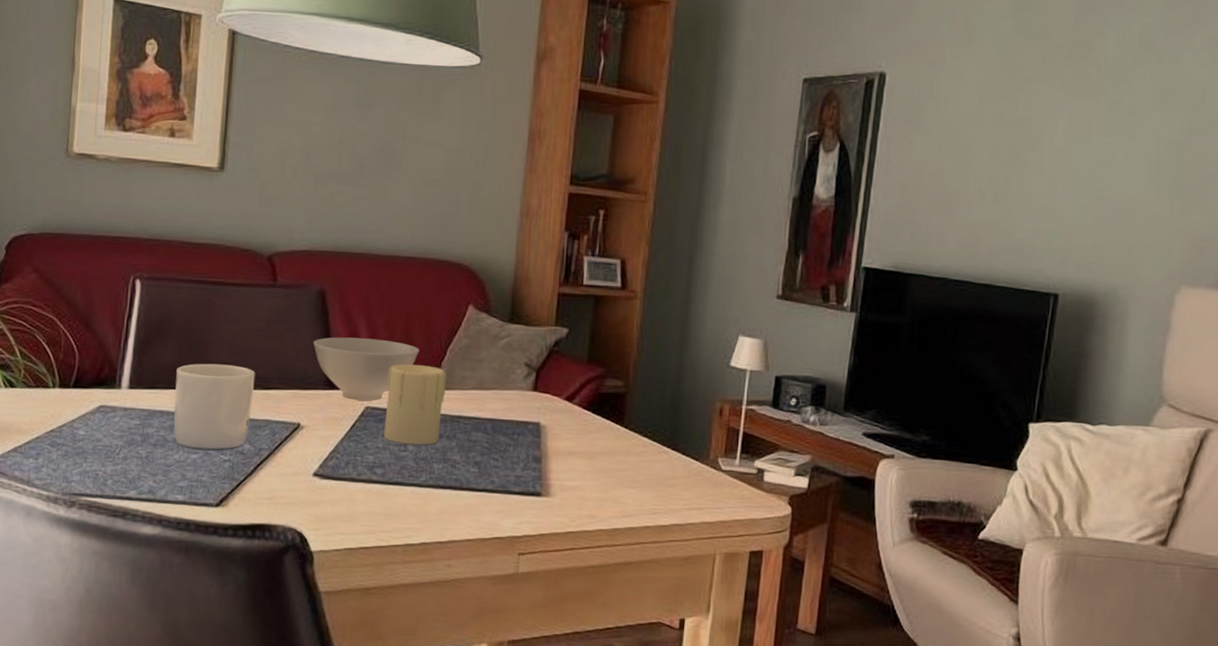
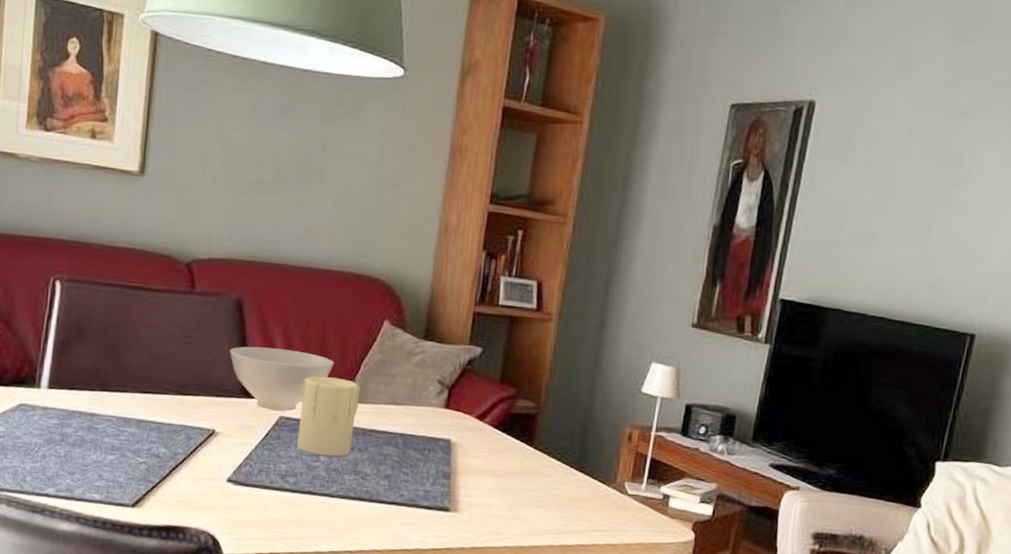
mug: present [173,363,256,451] -> none [91,366,172,454]

